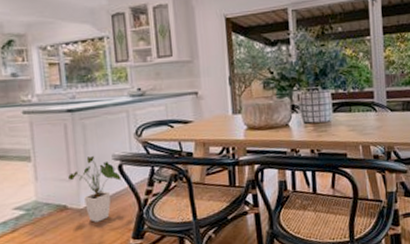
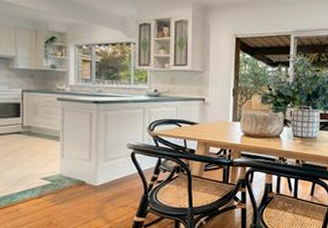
house plant: present [68,156,121,222] -> none [89,143,133,199]

